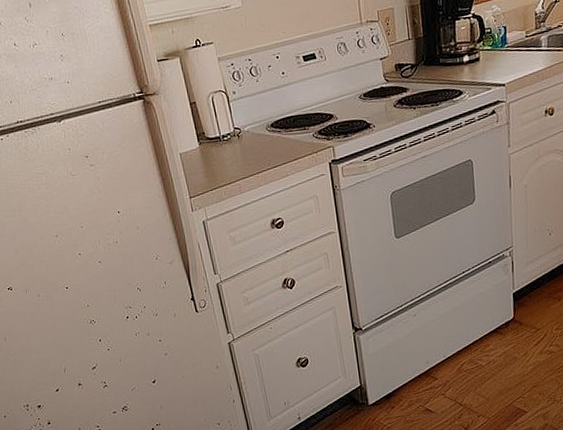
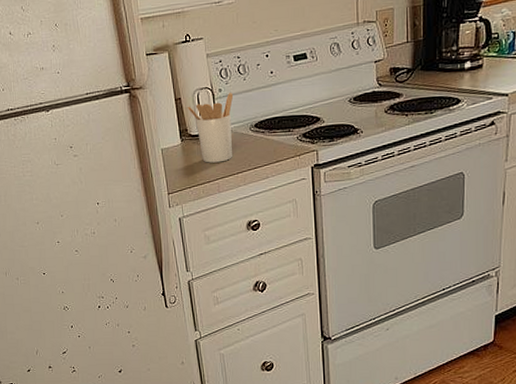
utensil holder: none [202,94,251,165] -> present [187,93,234,163]

